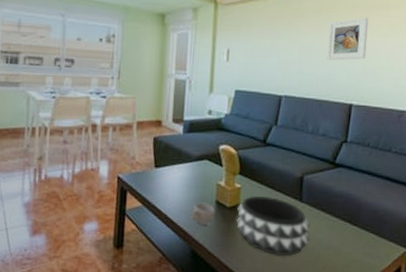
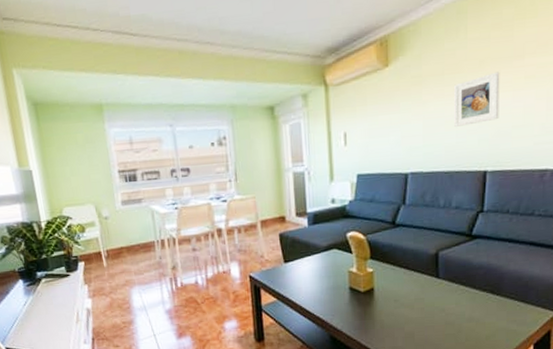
cup: present [191,202,215,226] -> none [326,290,350,313]
decorative bowl: present [236,195,310,256] -> none [372,277,449,333]

